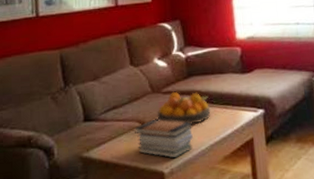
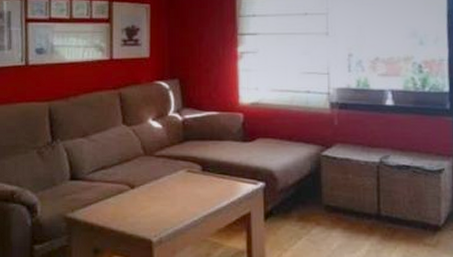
book stack: present [133,120,193,159] -> none [122,184,185,227]
fruit bowl: present [157,91,211,124] -> none [148,155,206,192]

